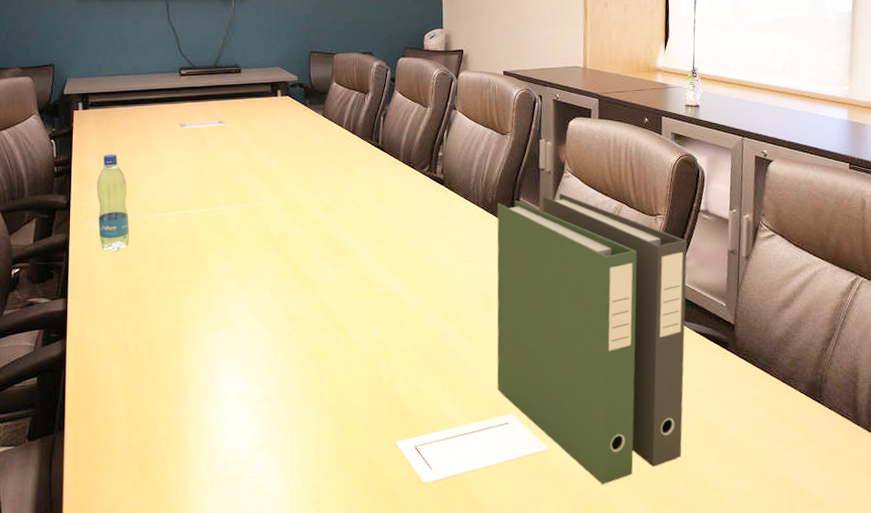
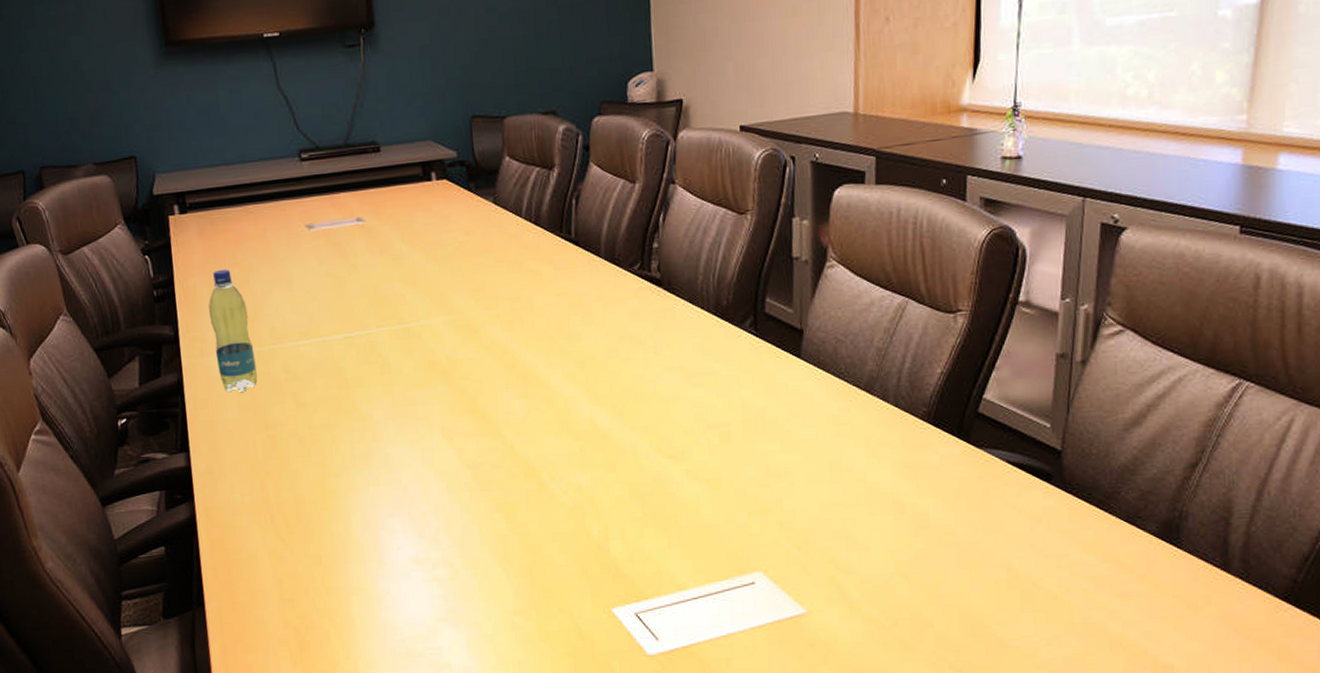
binder: present [497,193,687,484] -> none [734,289,999,652]

